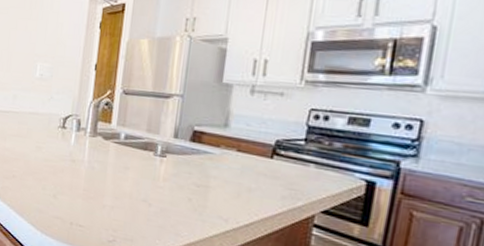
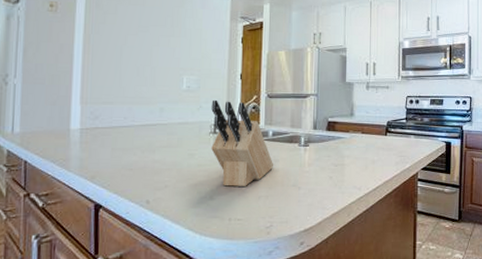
knife block: none [59,91,123,191] -> present [211,99,273,187]

